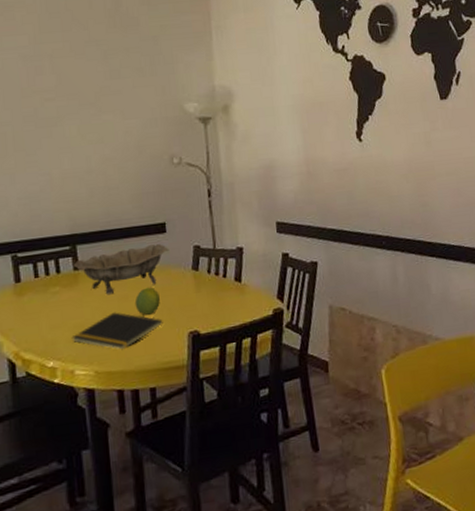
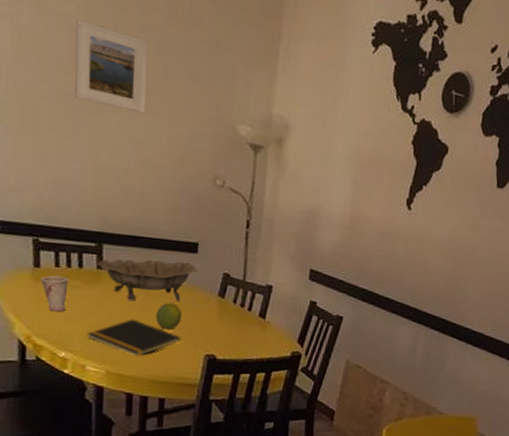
cup: none [22,285,49,323] -> present [40,275,69,312]
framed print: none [29,48,99,117] -> present [74,18,148,114]

